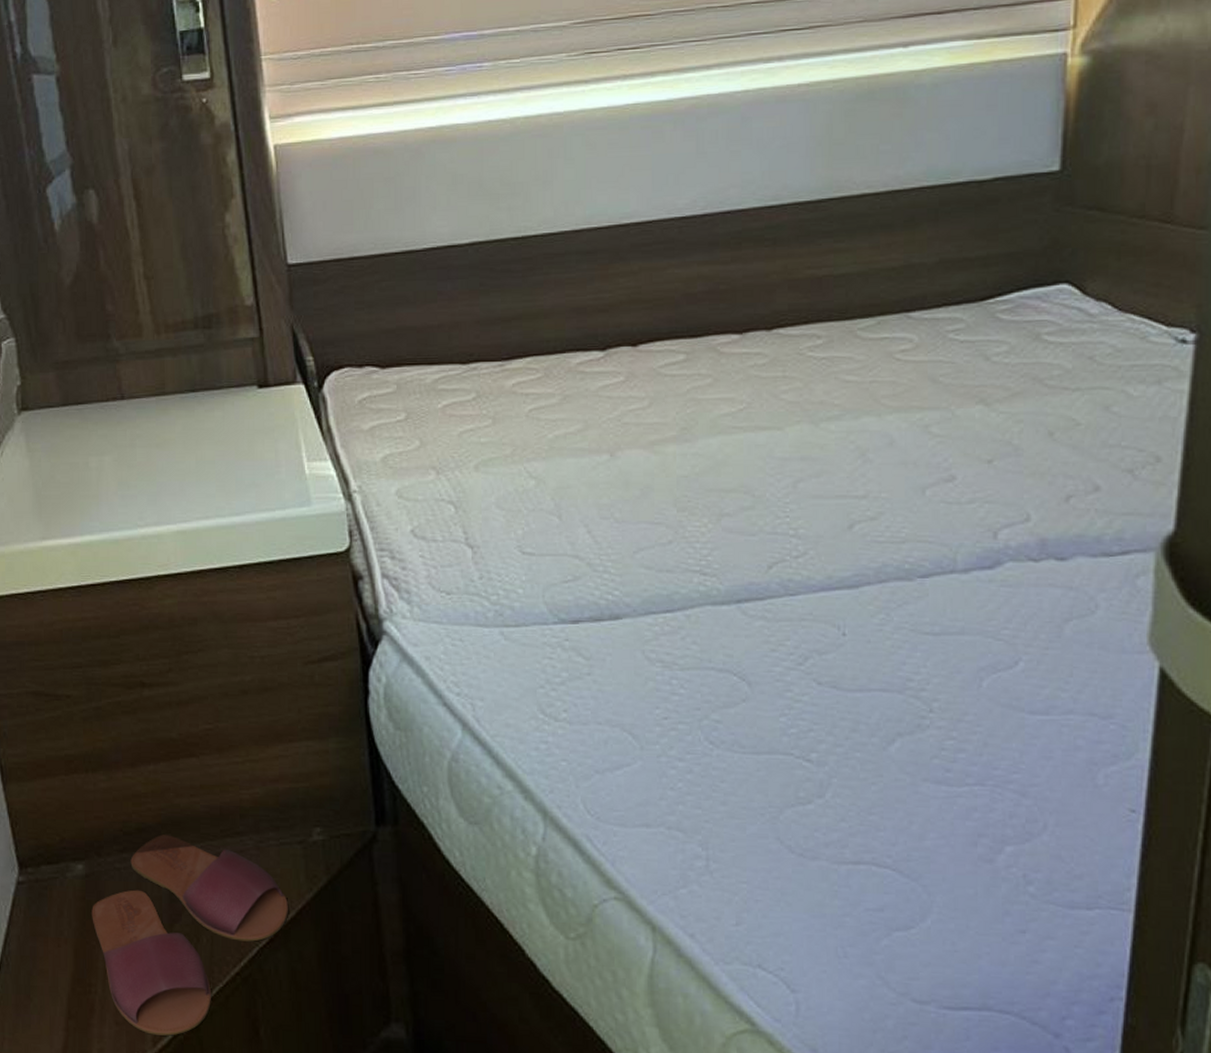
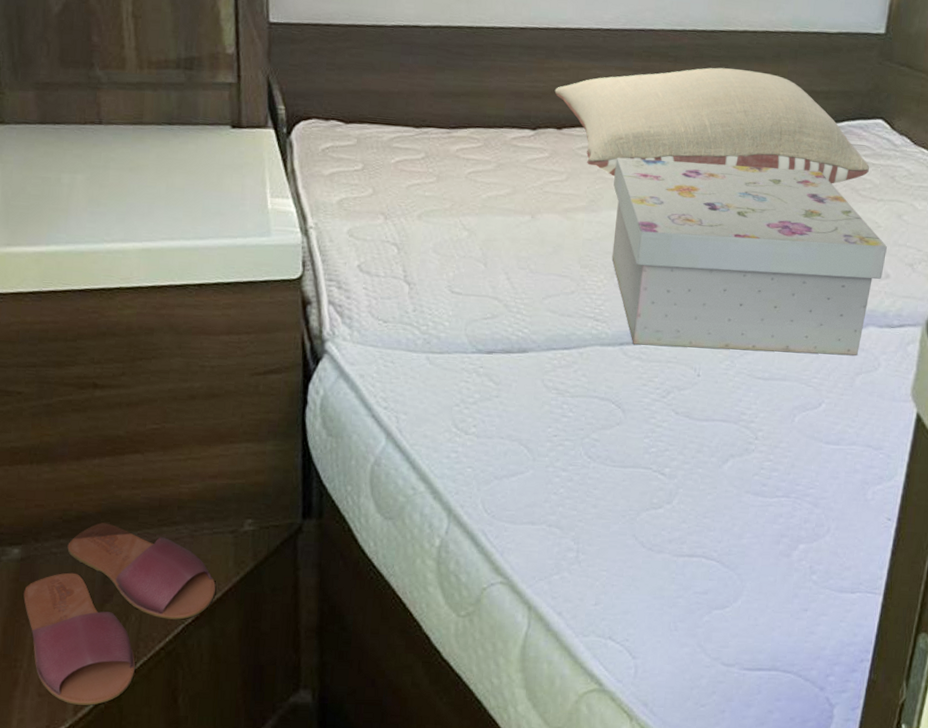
pillow: none [624,243,1057,396] -> present [554,67,870,184]
decorative box: none [709,361,1092,601] -> present [612,157,887,355]

